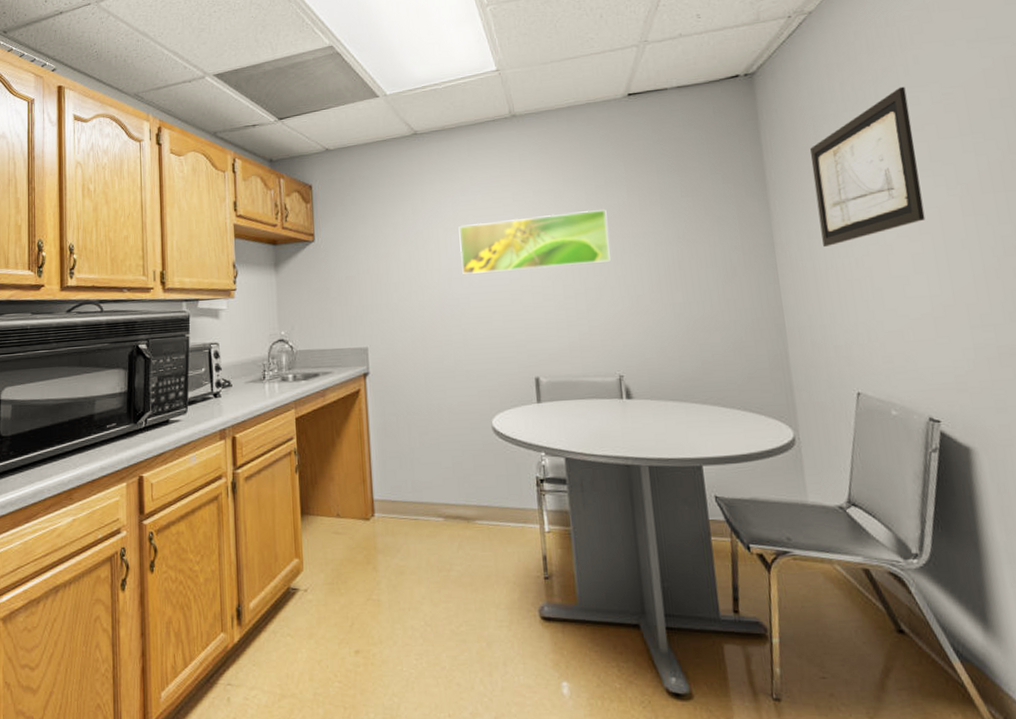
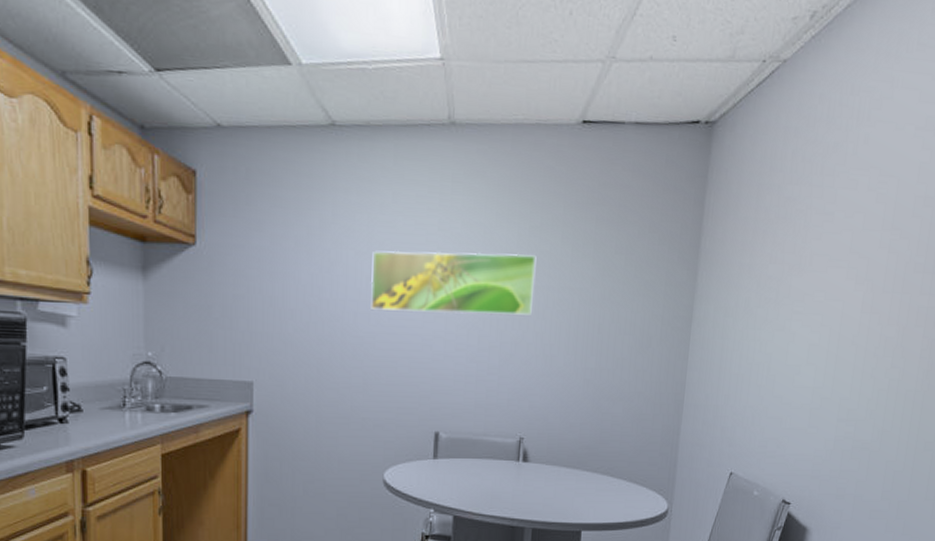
wall art: present [810,86,926,247] -> none [736,166,849,327]

